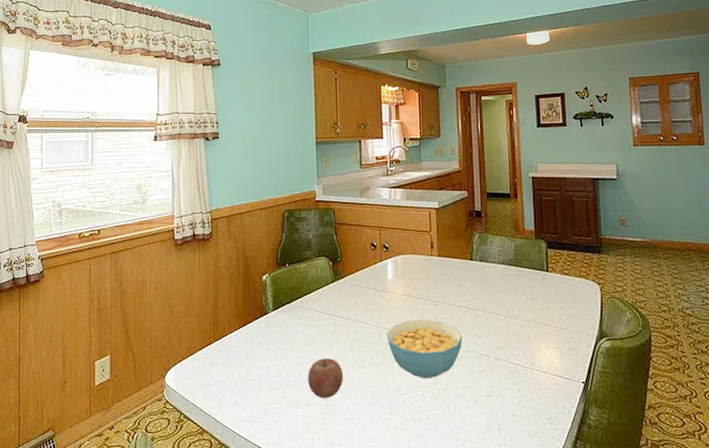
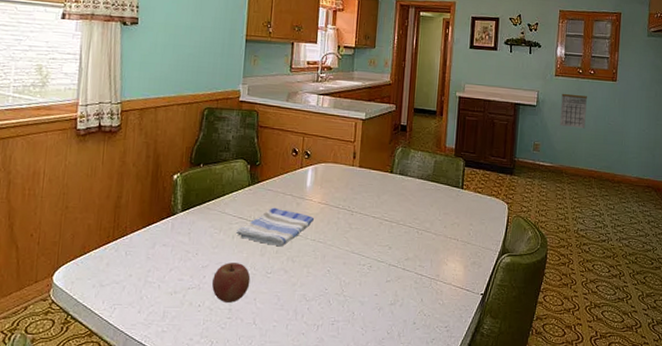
dish towel: none [324,302,400,341] -> present [235,207,315,247]
cereal bowl: present [387,319,463,379] -> none [299,228,374,287]
calendar: none [644,163,675,199] -> present [560,93,587,129]

